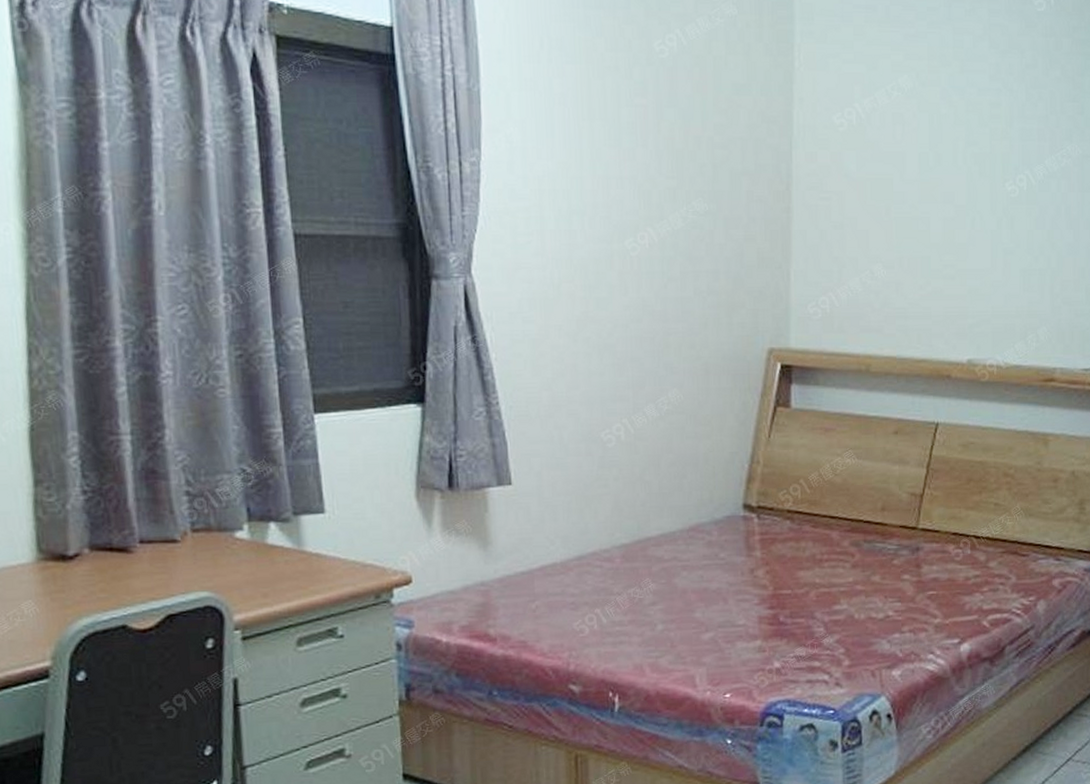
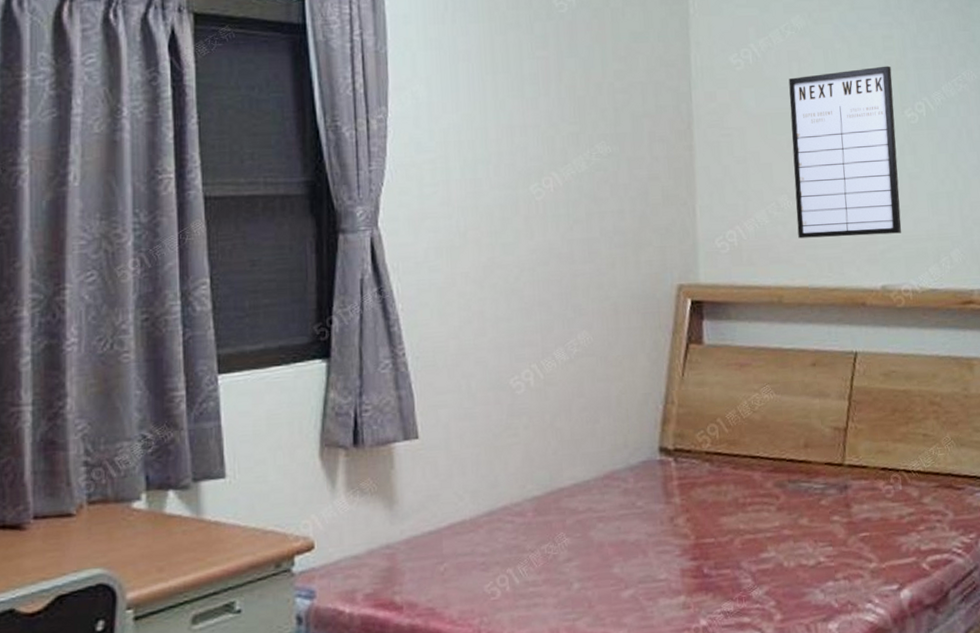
writing board: none [889,135,996,309] -> present [788,66,902,239]

